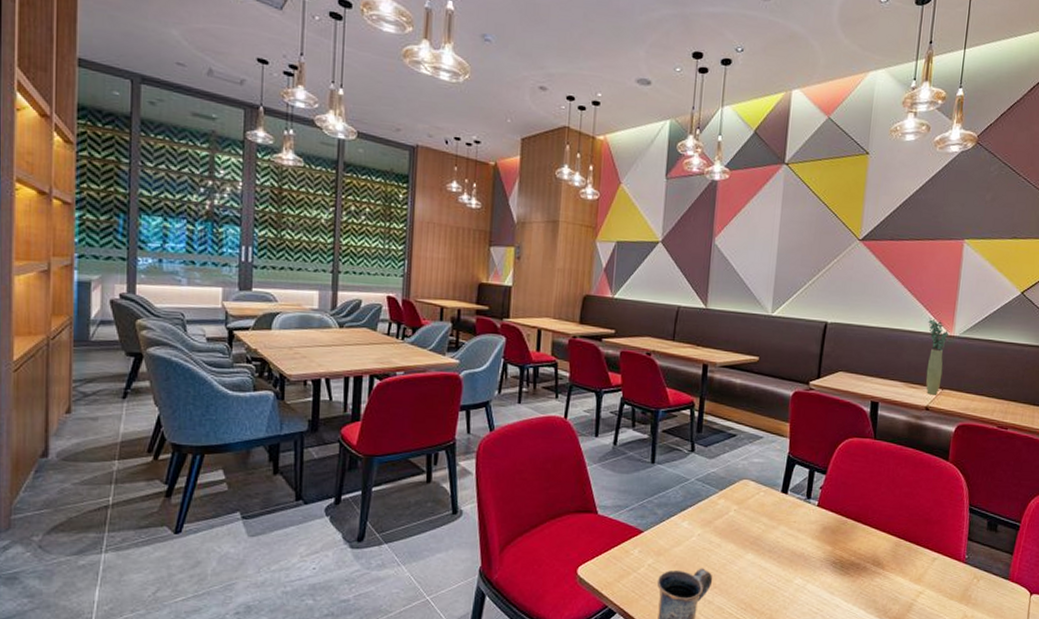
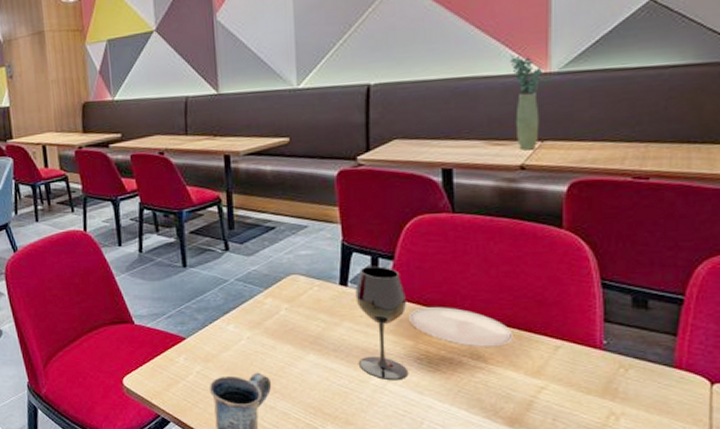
wineglass: none [786,477,832,581] -> present [355,265,409,381]
plate: none [830,518,905,556] -> present [408,307,513,348]

